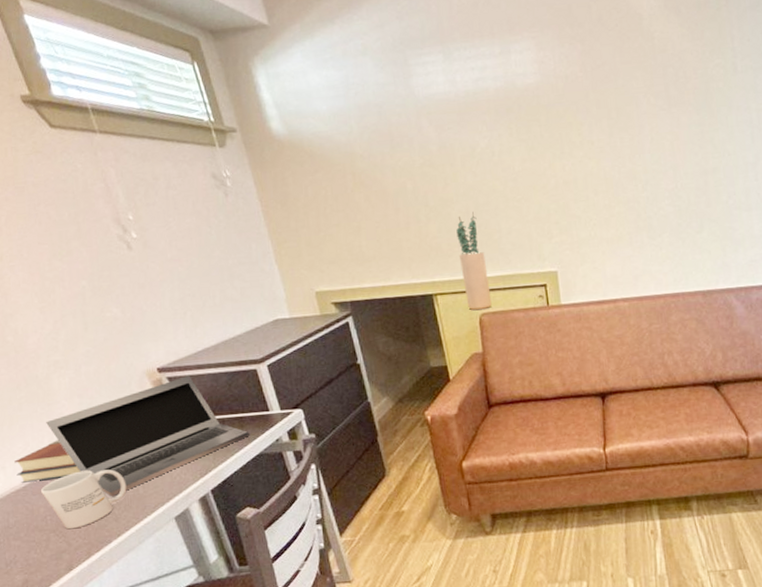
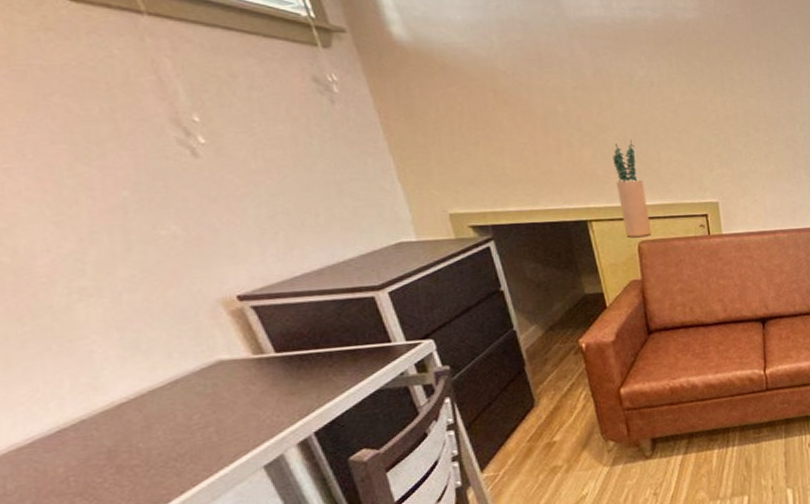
books: present [14,440,80,484] -> none [14,383,122,440]
mug: present [41,469,127,530] -> none [59,415,194,491]
laptop: present [46,376,249,497] -> none [66,304,366,448]

